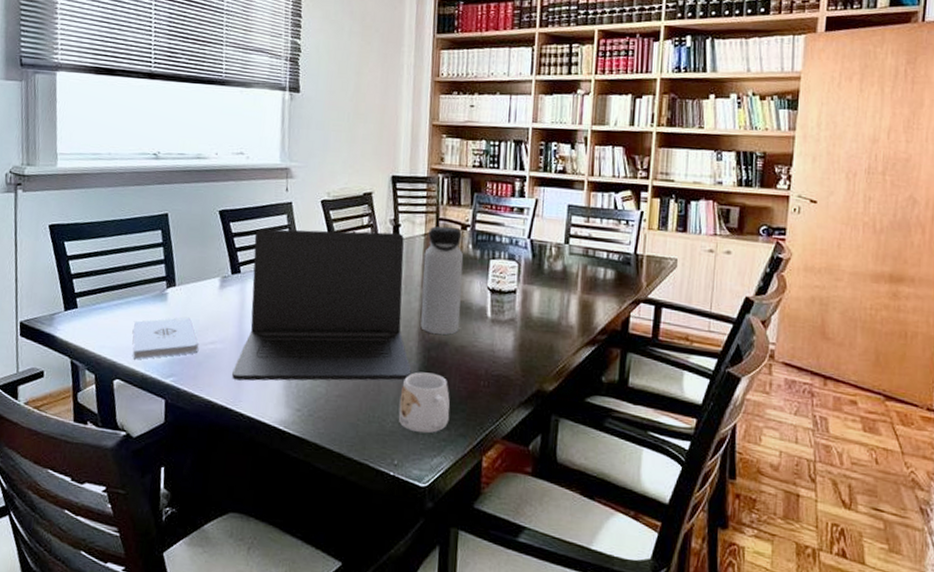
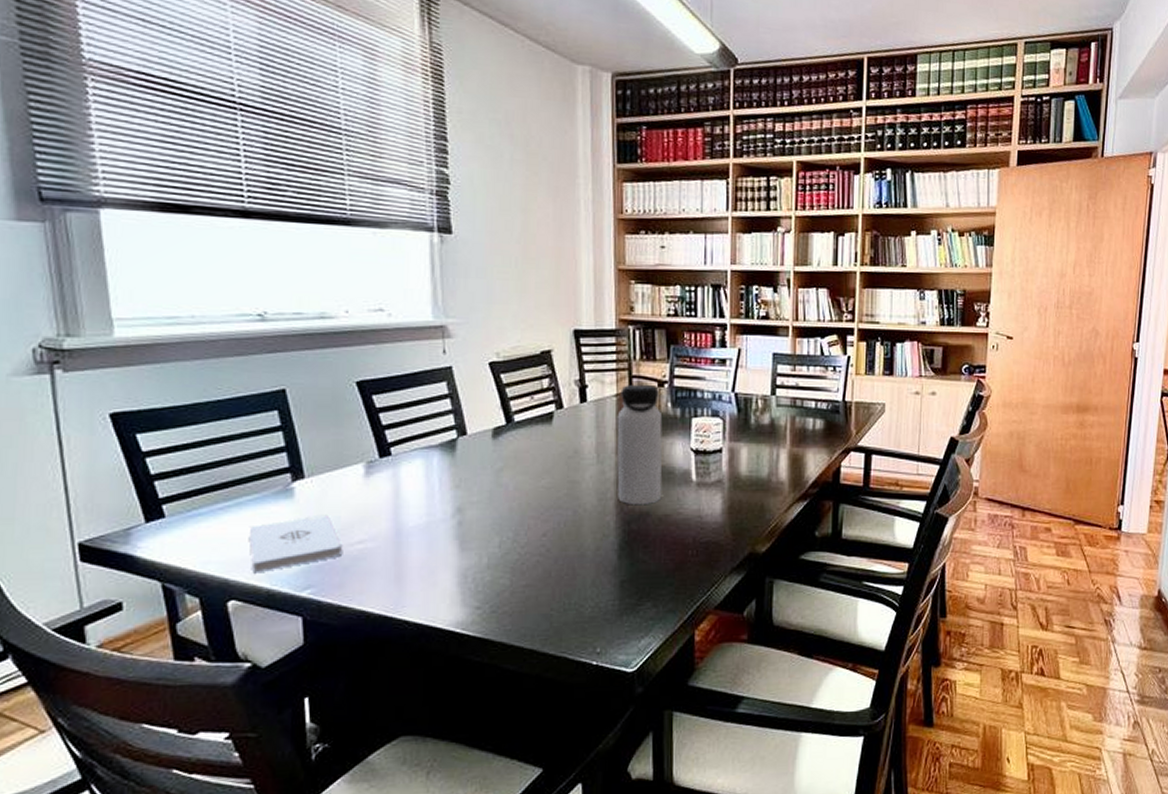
laptop: present [232,229,412,381] -> none [390,395,610,582]
mug: present [398,372,450,434] -> none [598,548,657,615]

